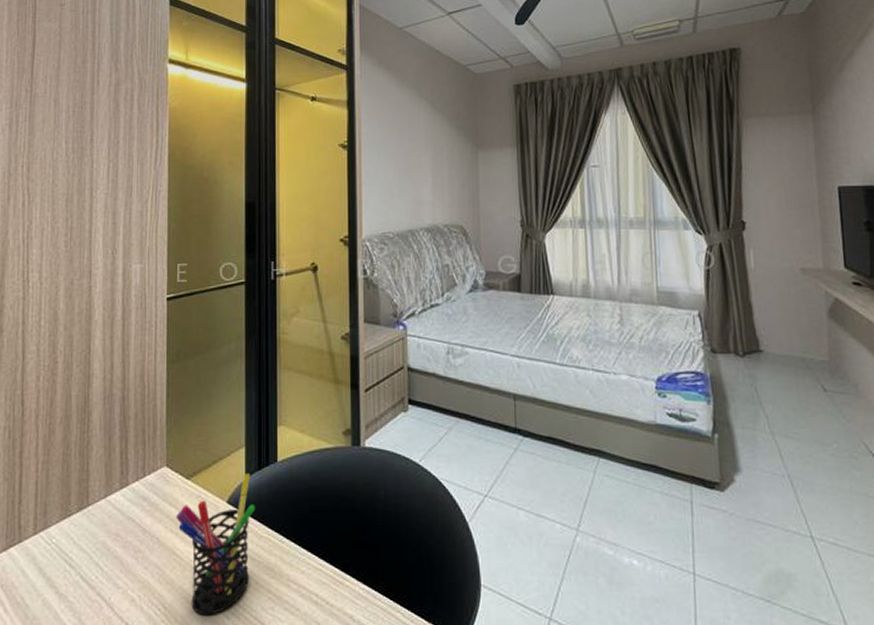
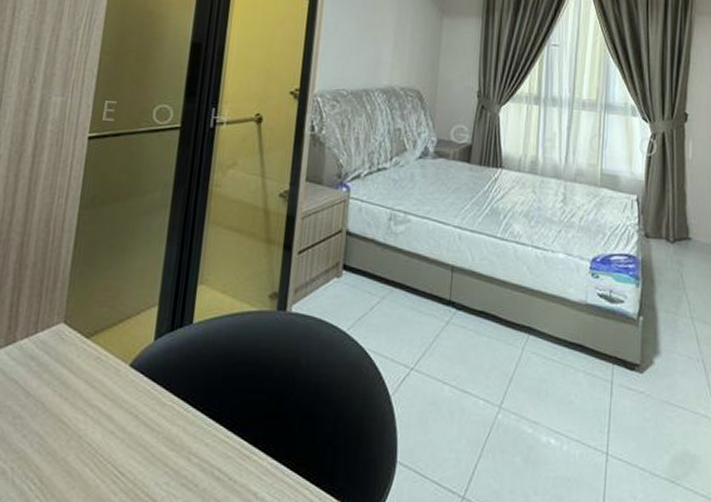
pen holder: present [176,473,256,615] -> none [68,334,163,491]

